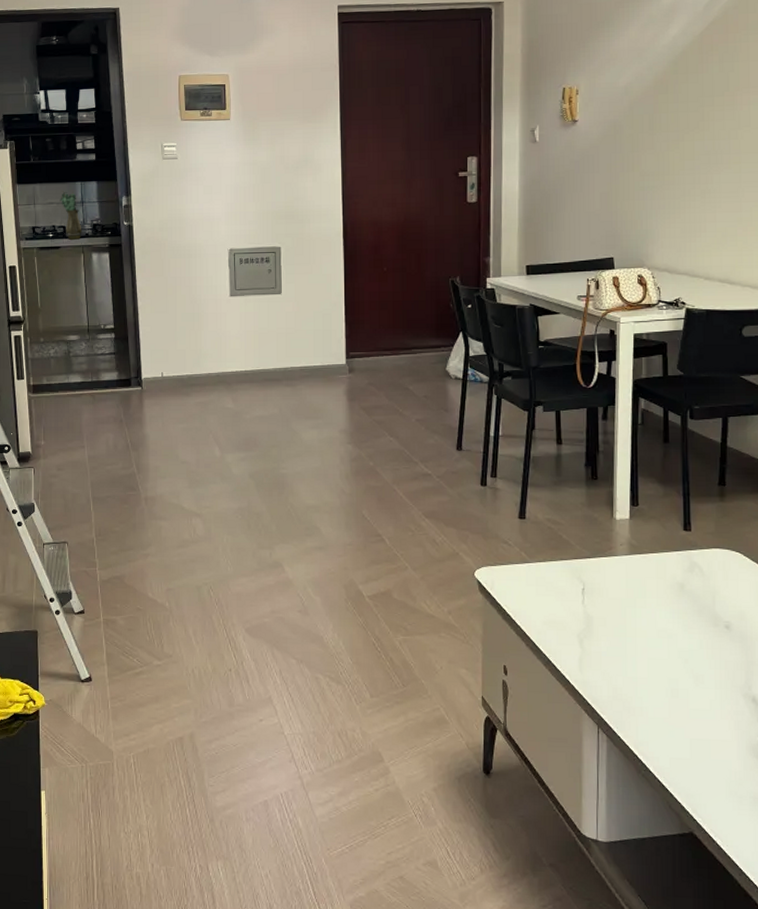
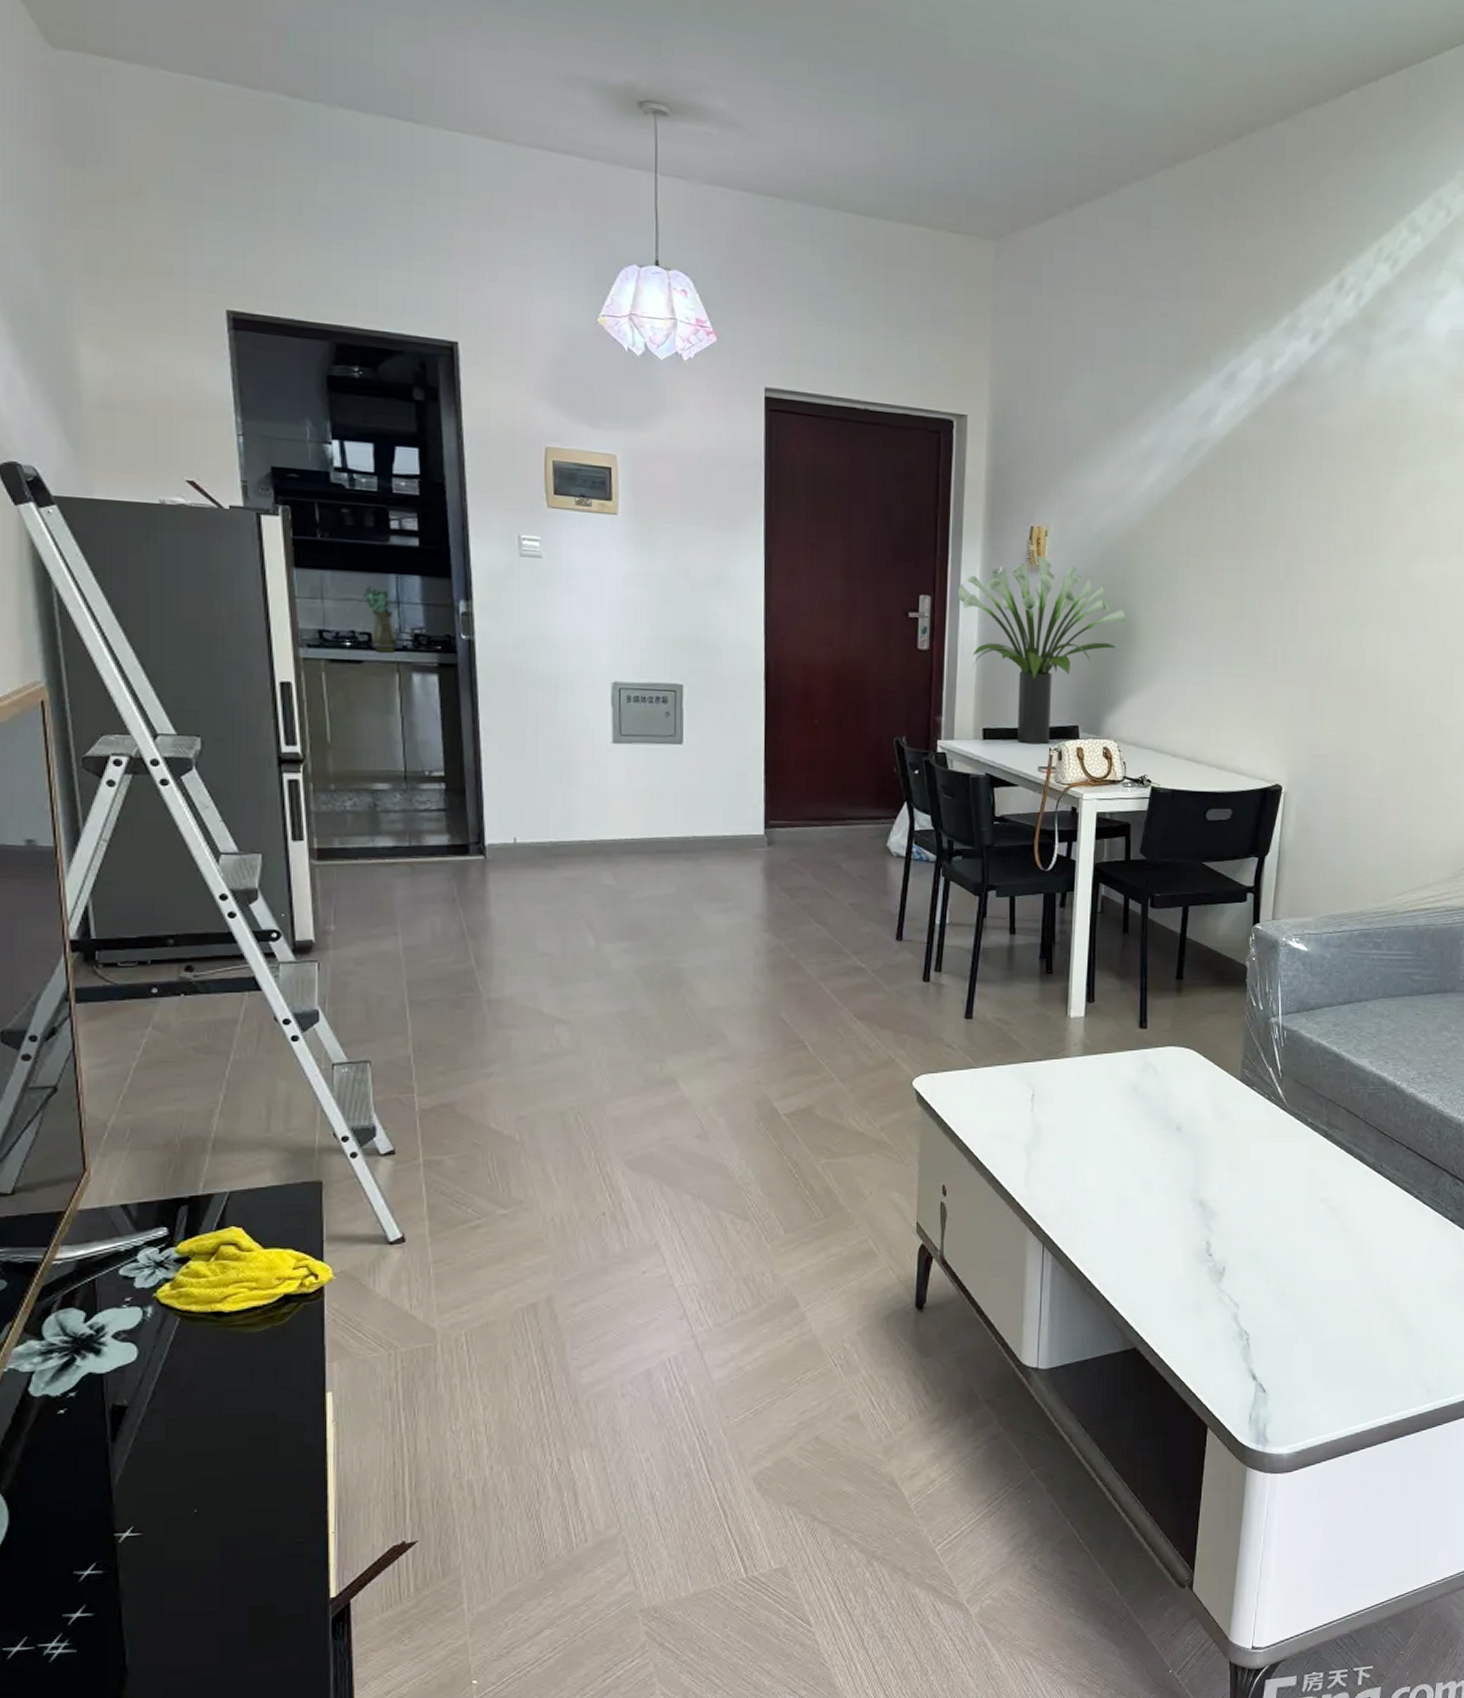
flower arrangement: none [501,112,654,276] -> present [958,555,1126,745]

